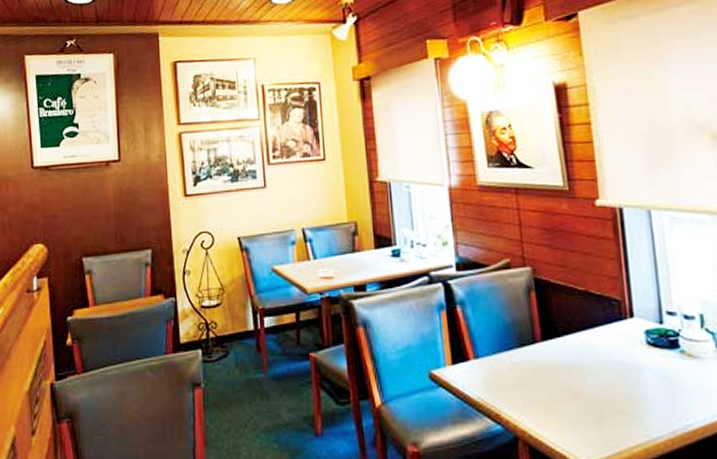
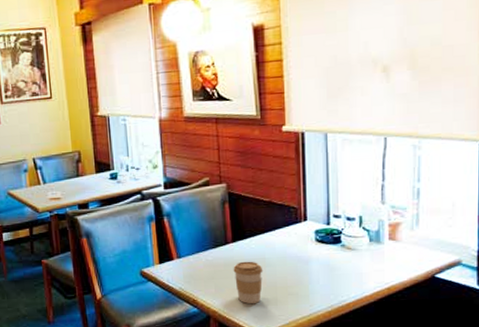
coffee cup: none [544,366,583,424] -> present [233,261,263,304]

